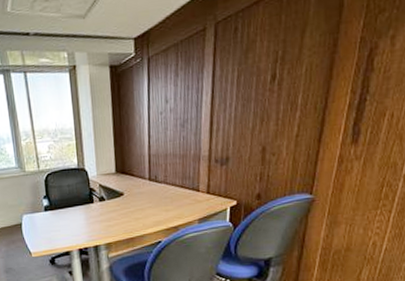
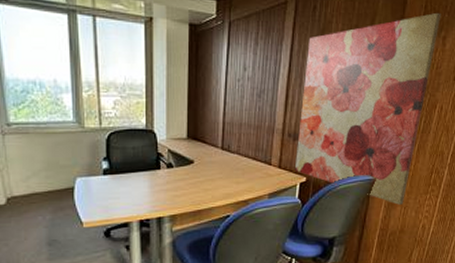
wall art: none [223,9,388,223] -> present [294,12,441,205]

